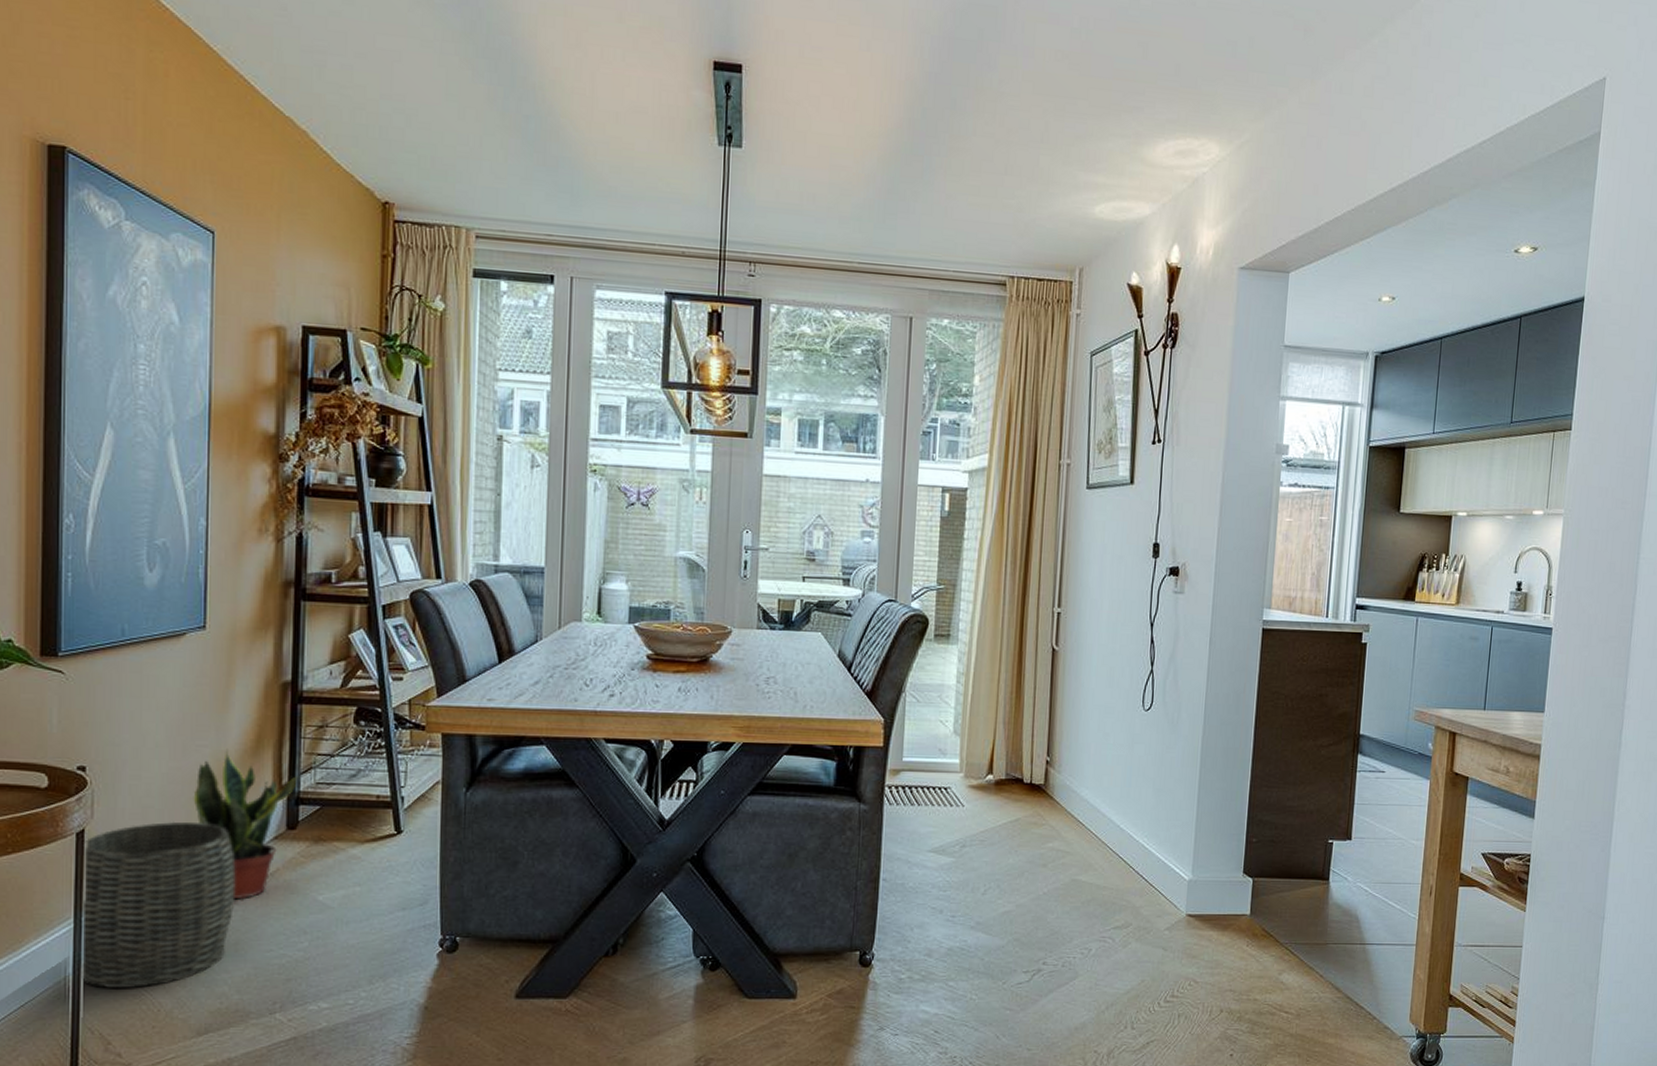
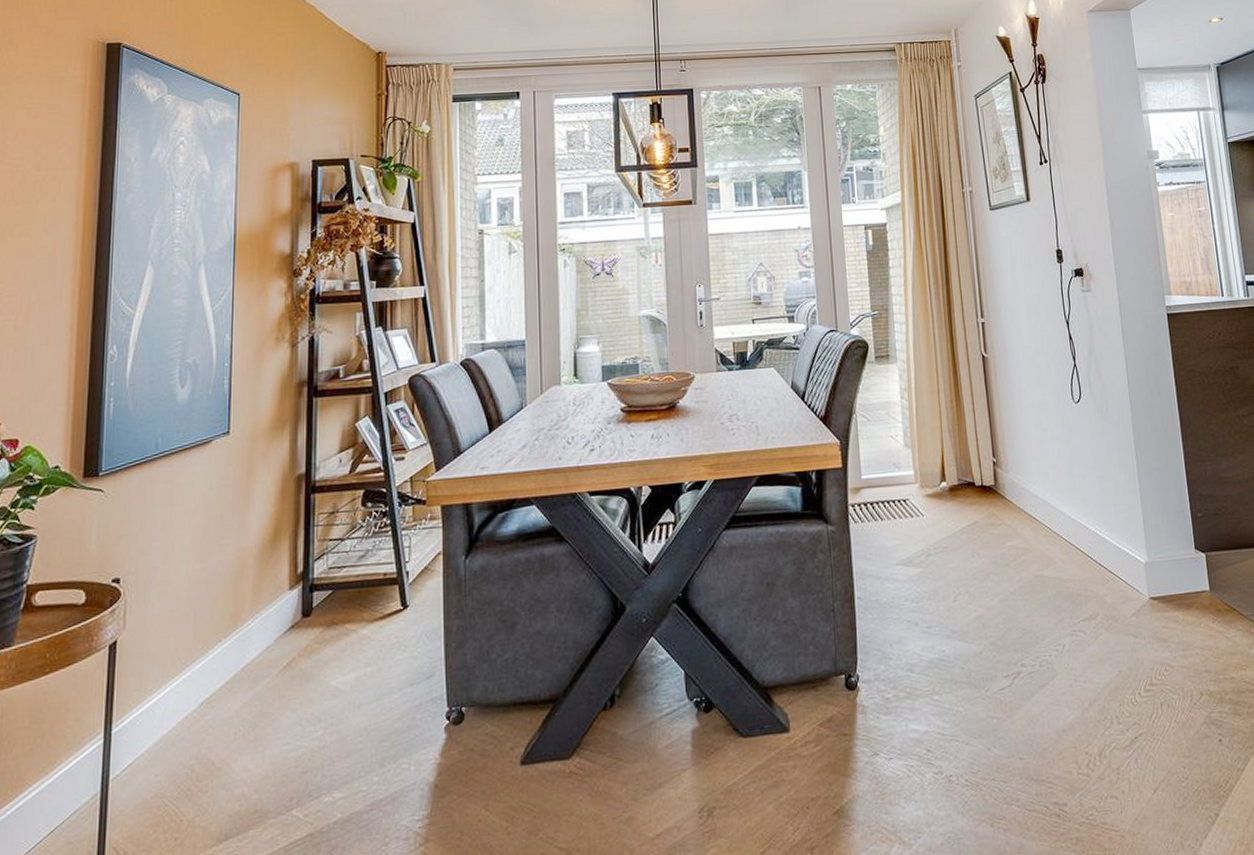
woven basket: present [80,821,236,989] -> none [107,620,255,803]
potted plant: present [193,748,299,900] -> none [216,544,313,694]

